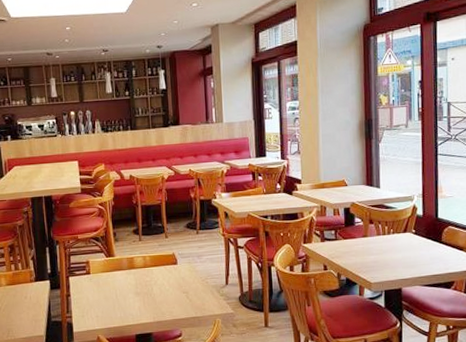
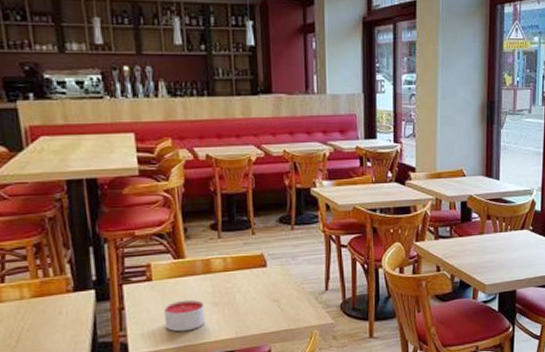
candle: none [99,289,130,316] -> present [164,299,206,332]

